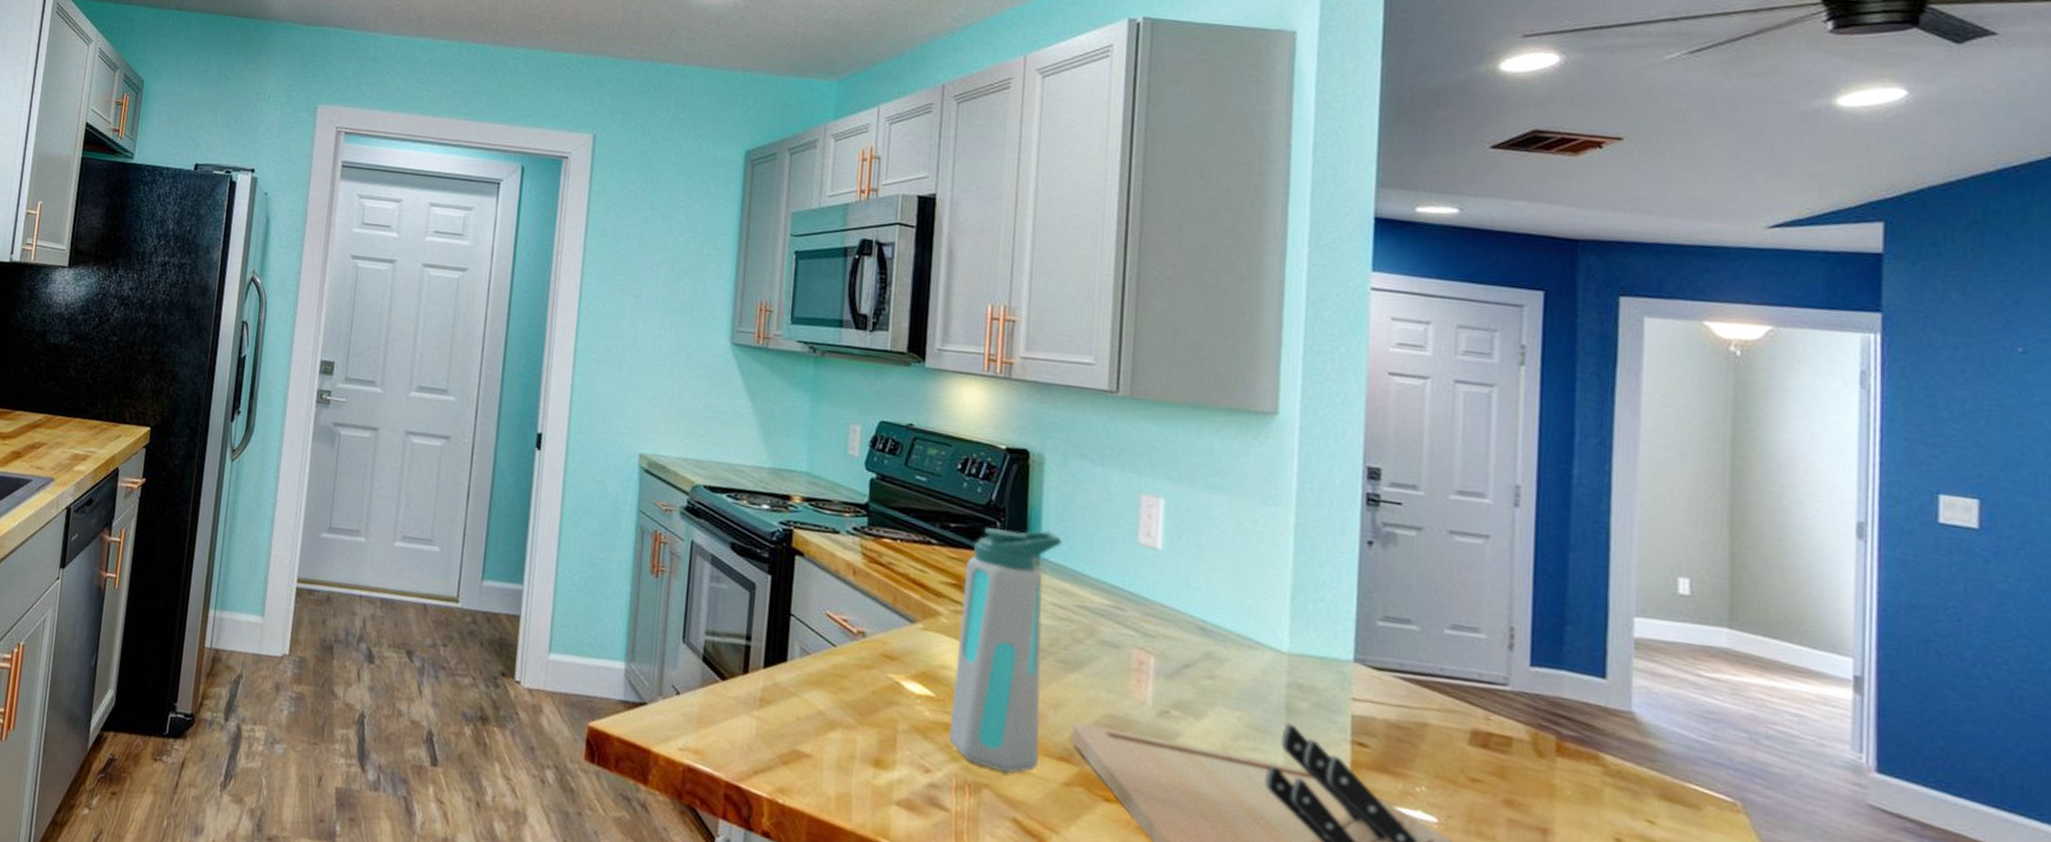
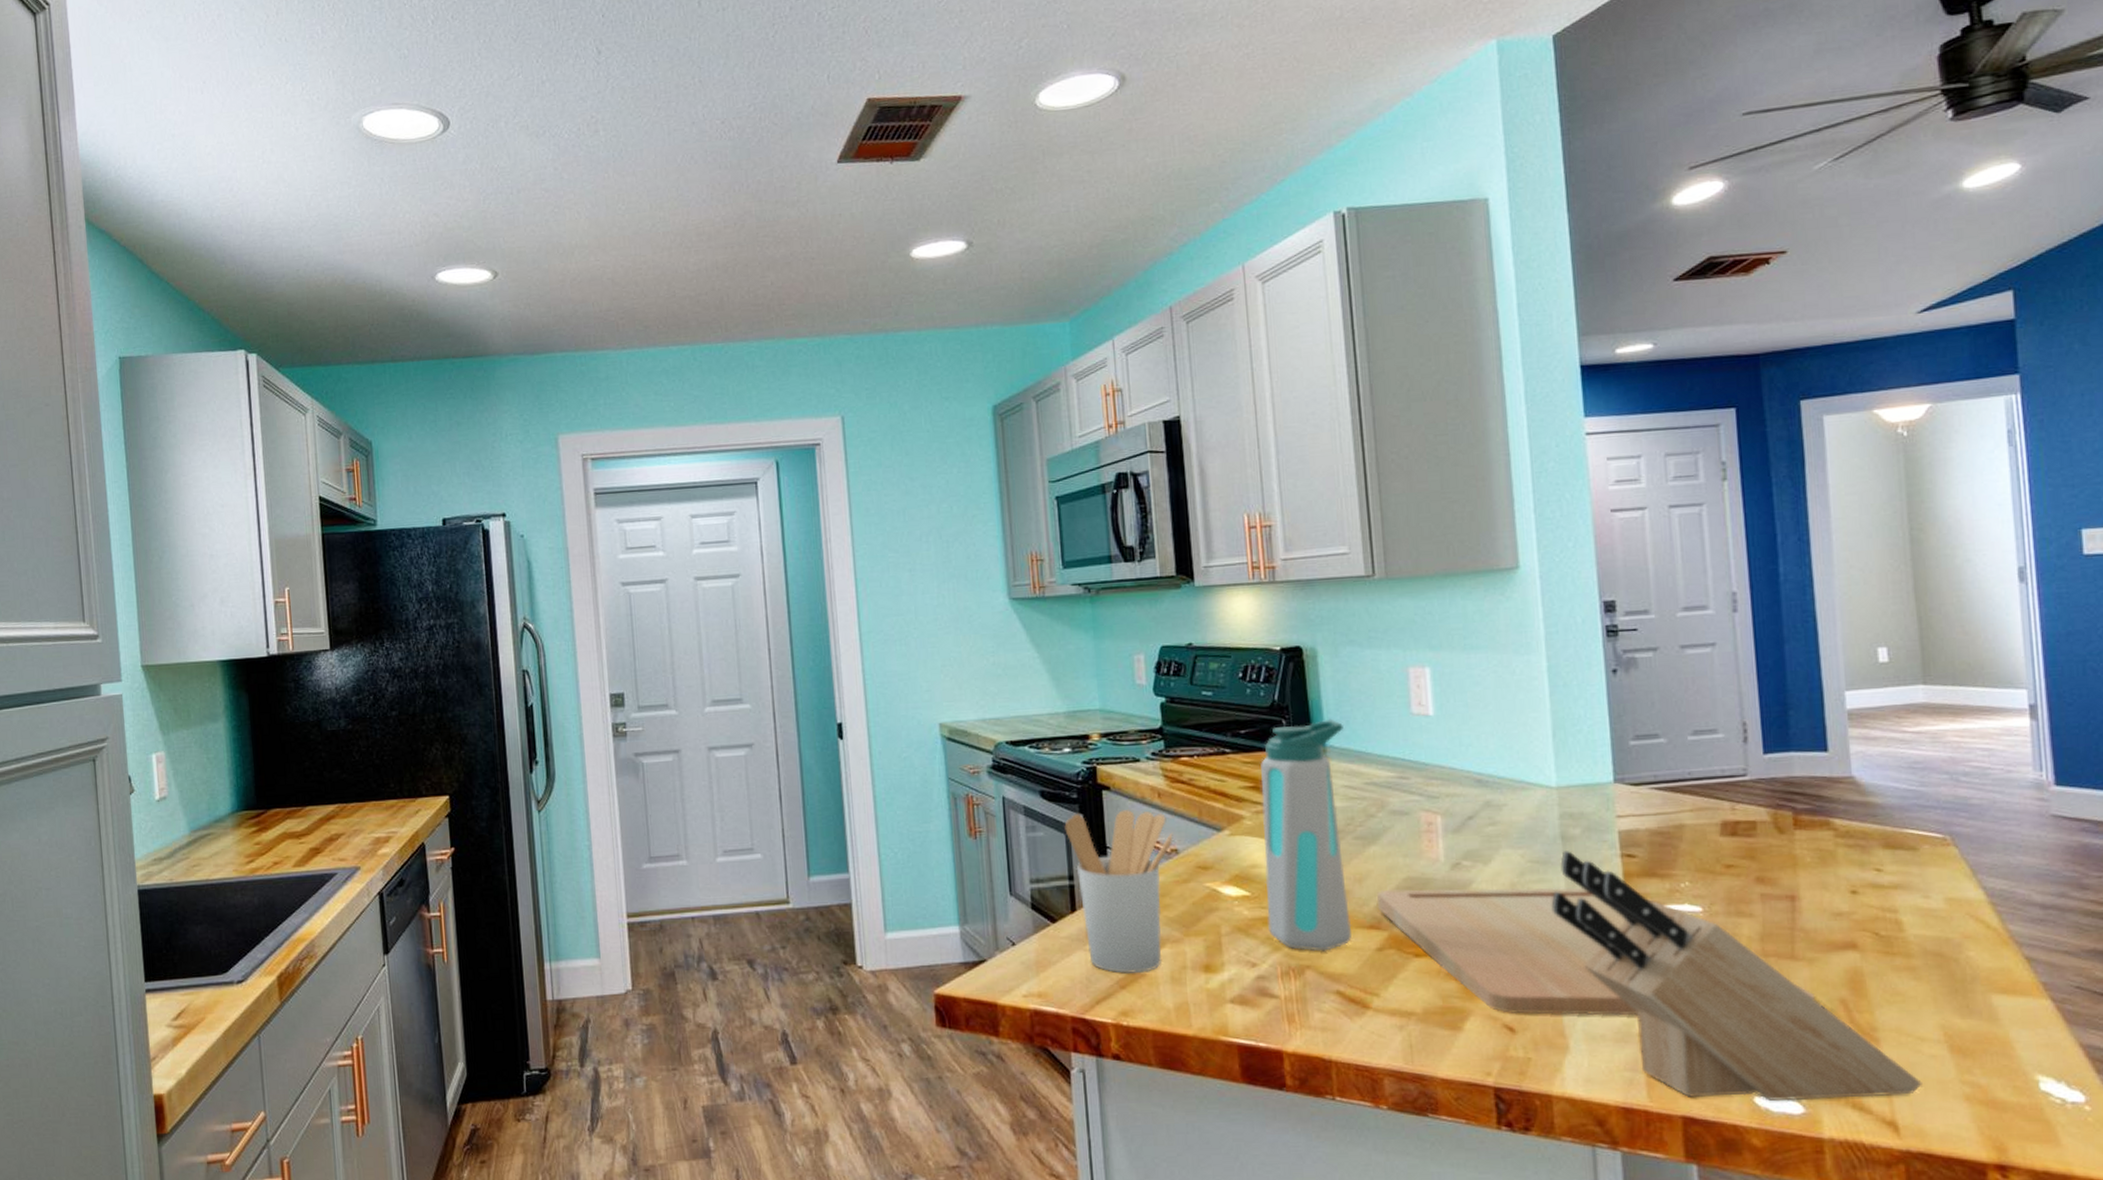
utensil holder: none [750,572,863,754] -> present [1064,808,1174,973]

